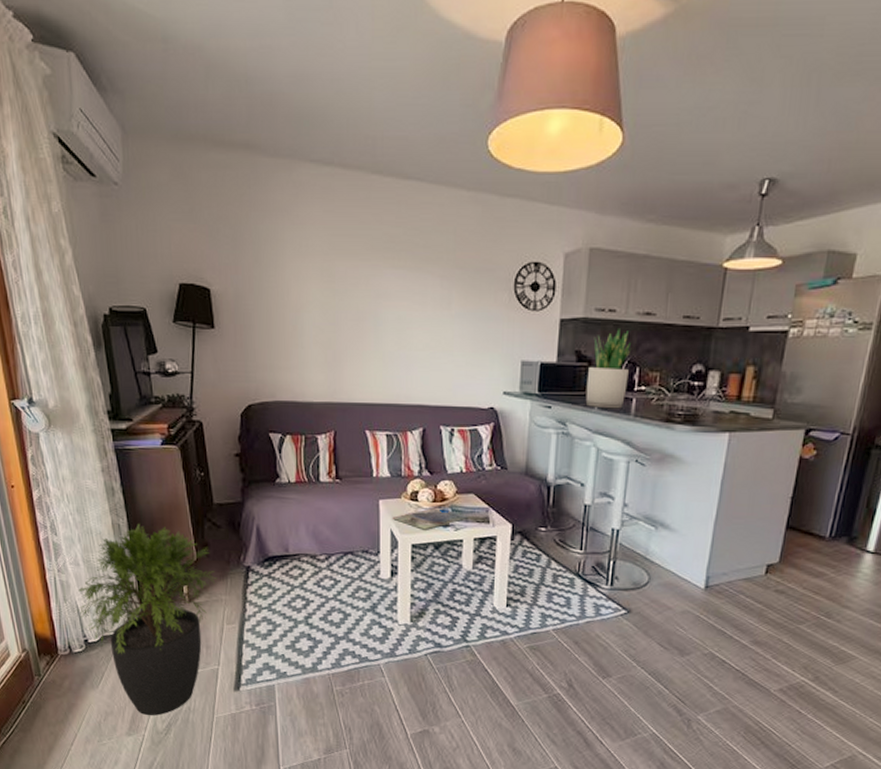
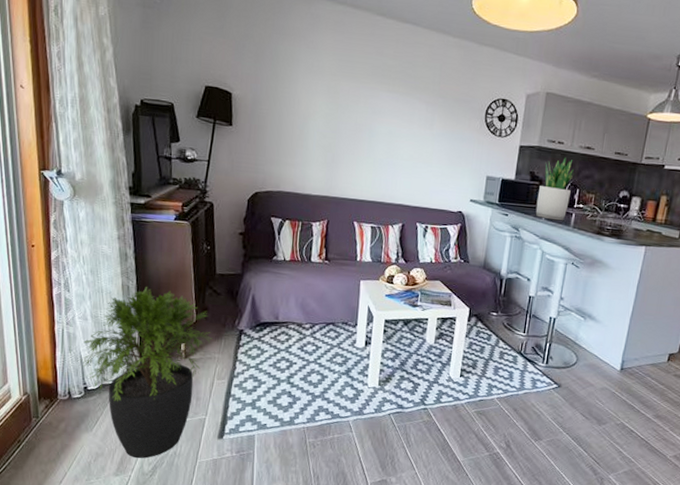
magazine: present [393,507,470,530] -> none [371,289,435,309]

